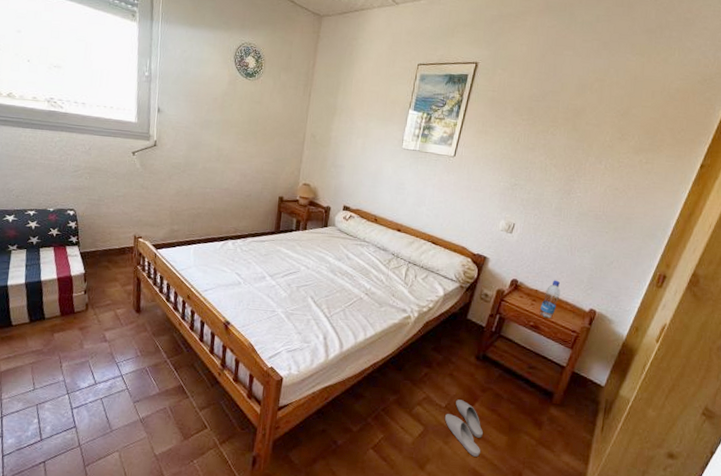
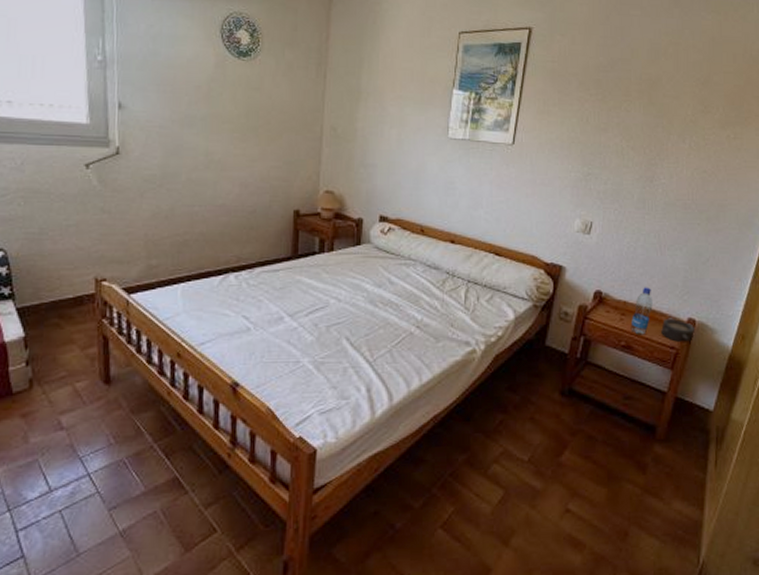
slippers: present [444,399,484,457] -> none [528,449,578,519]
alarm clock: none [565,307,594,329] -> present [661,318,694,343]

